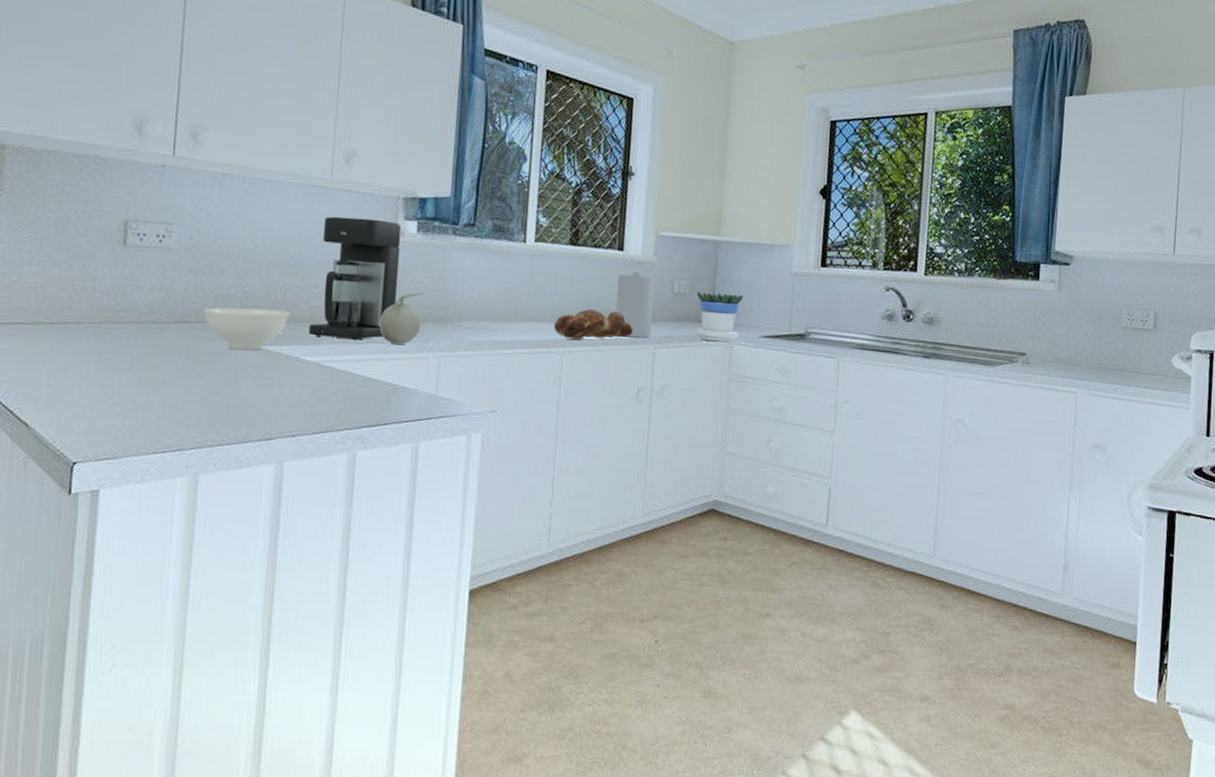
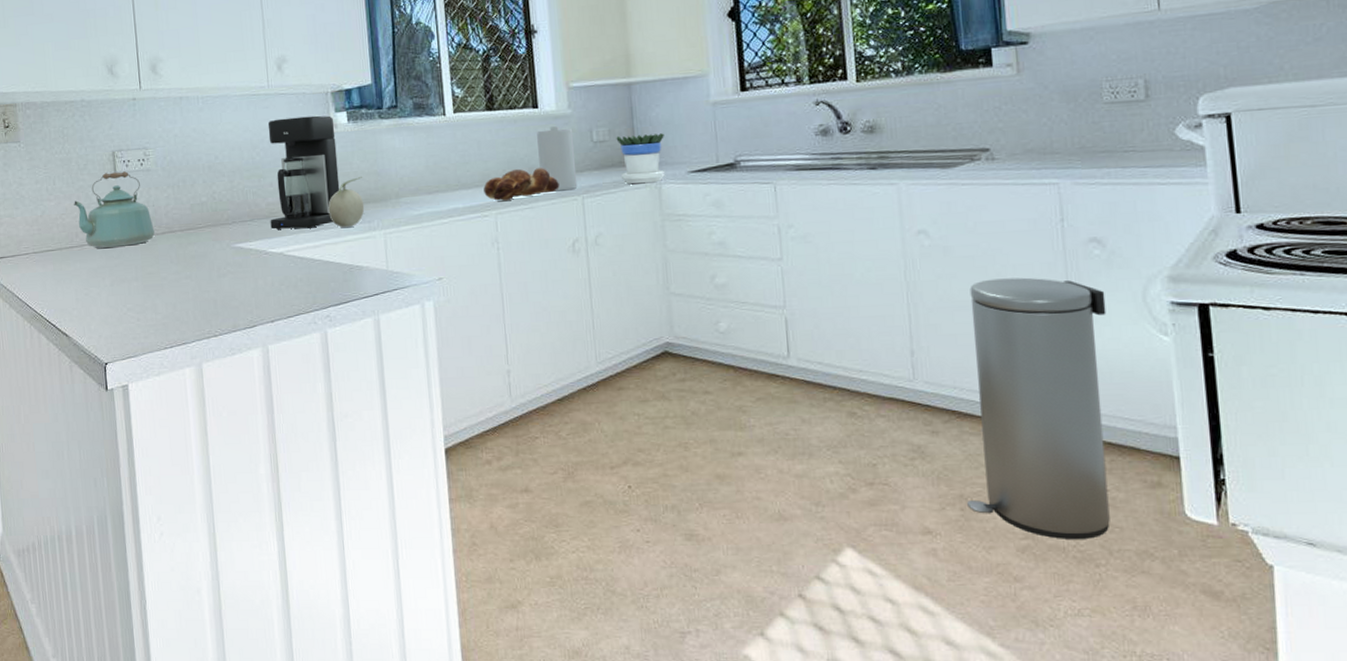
kettle: none [62,244,164,331] -> present [73,171,155,249]
bowl: present [202,307,291,351] -> none [183,210,254,251]
pedal bin: none [961,471,1099,711] -> present [966,277,1110,539]

